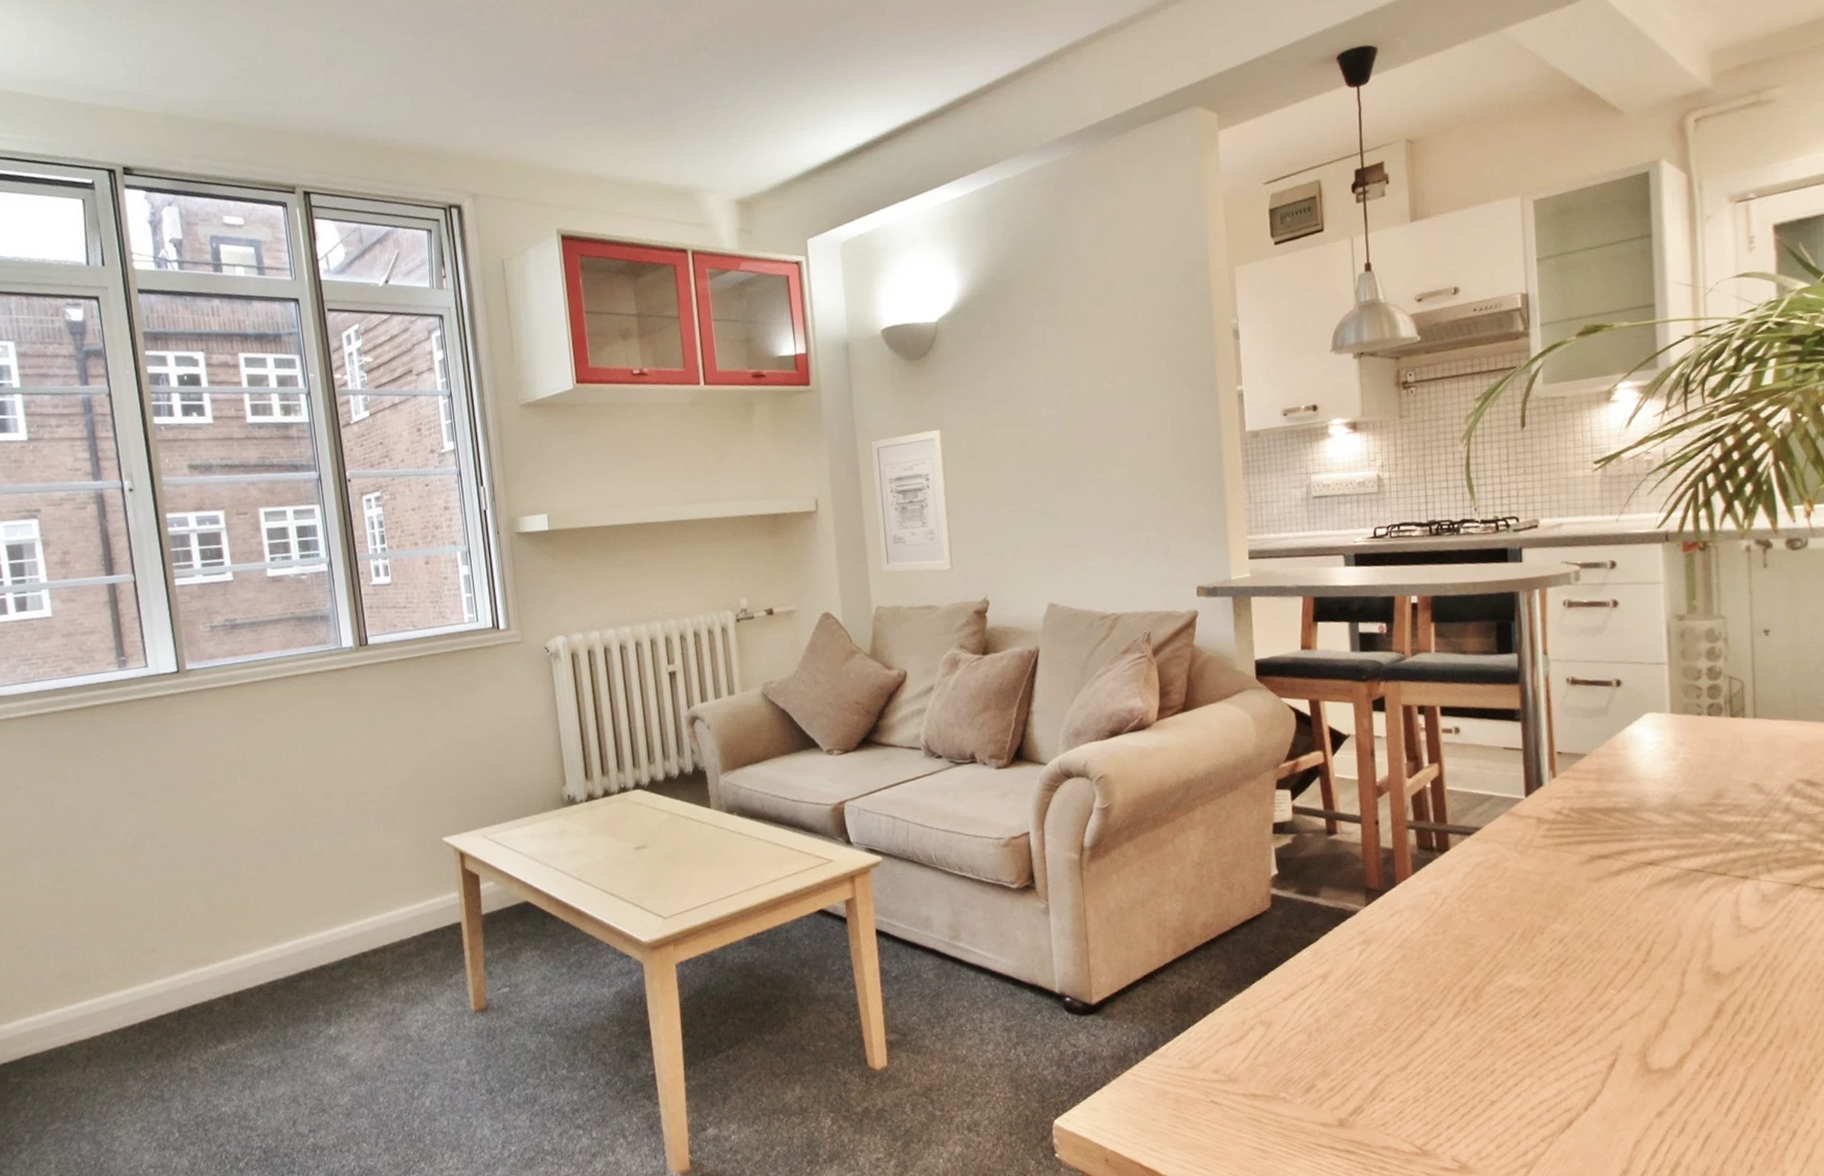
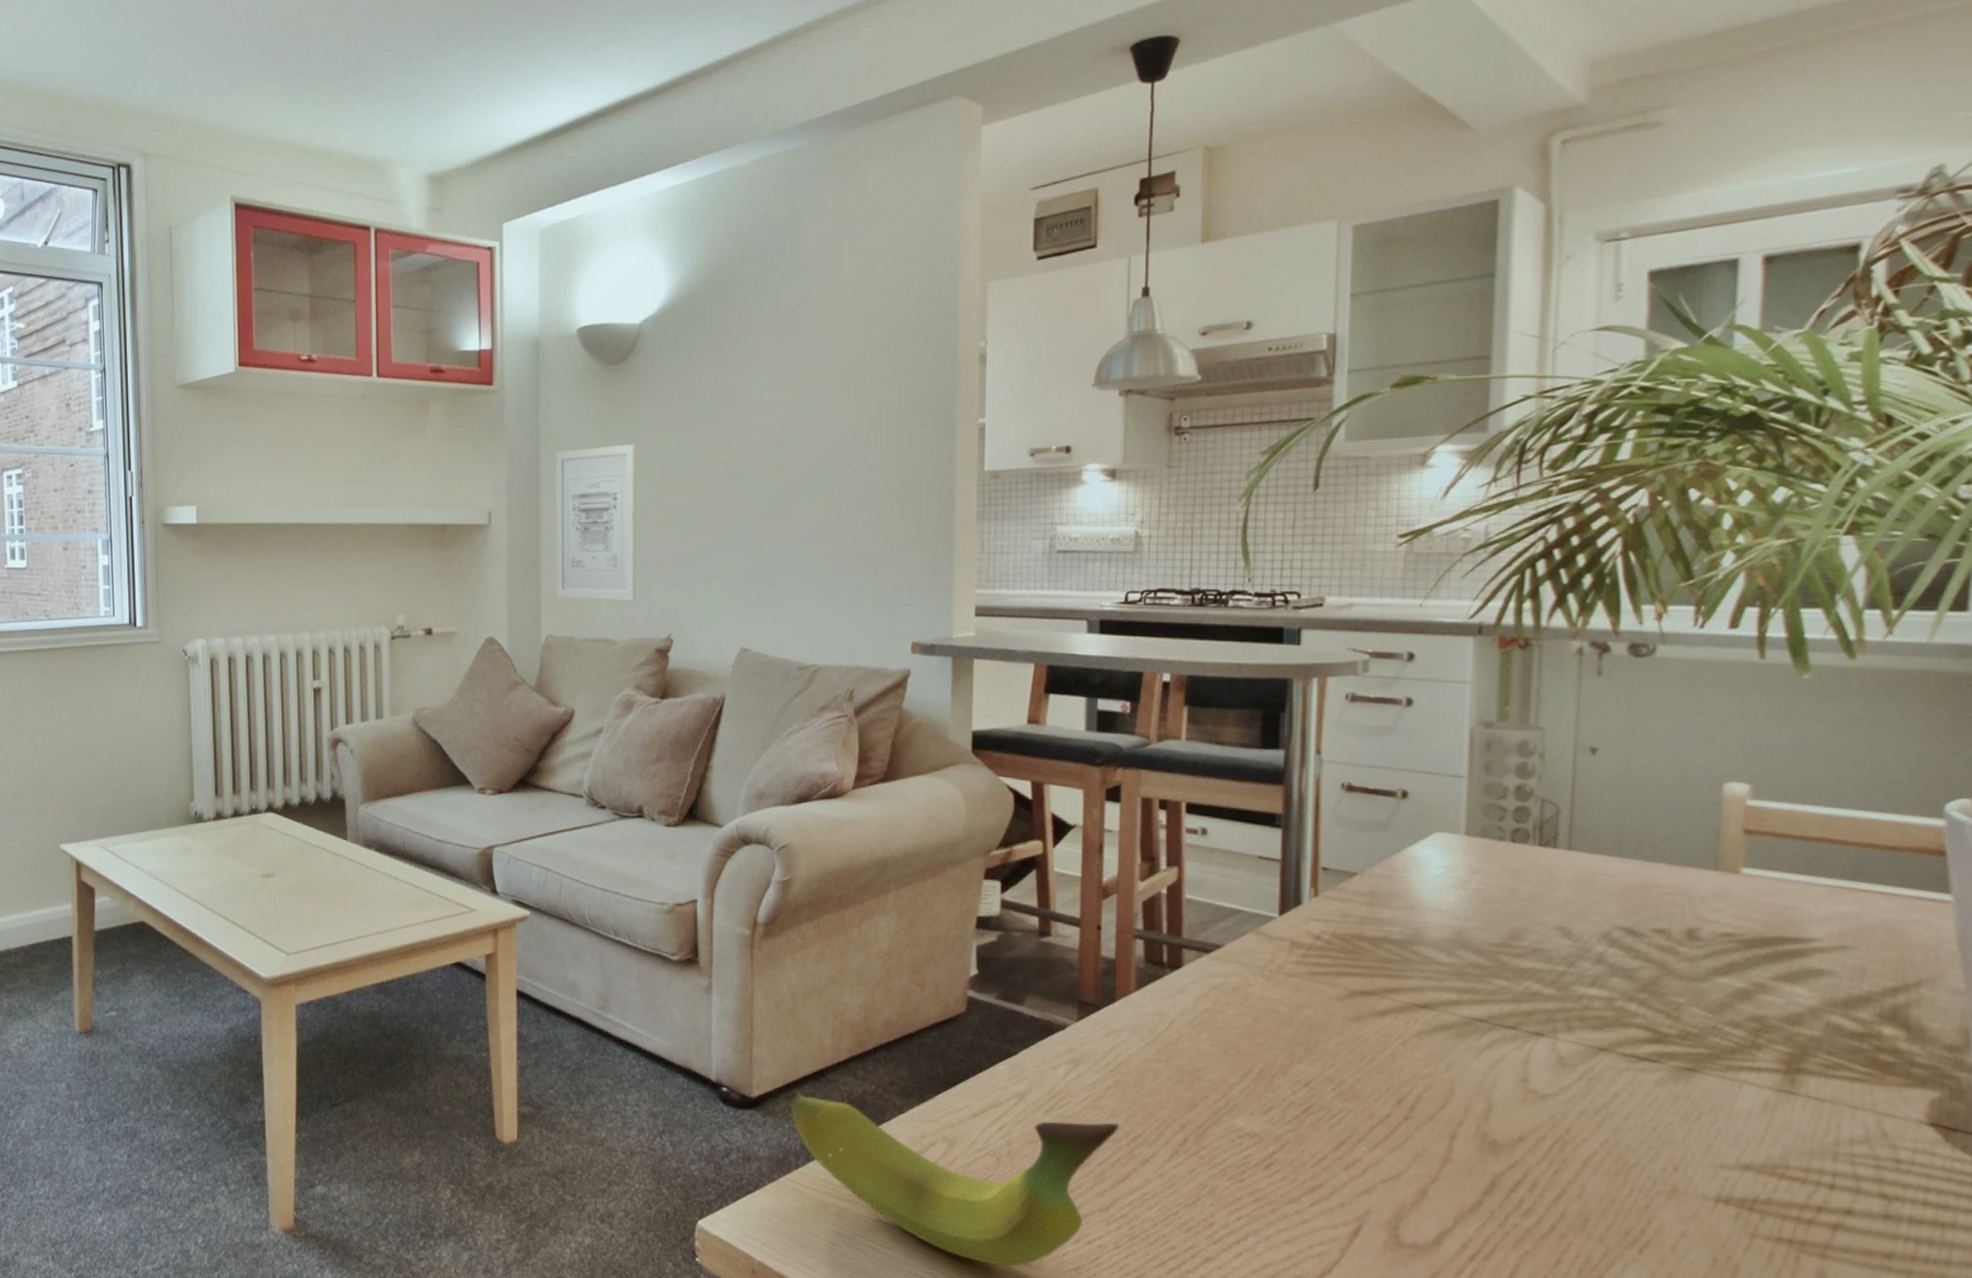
fruit: none [1124,992,1410,1130] -> present [788,1089,1120,1267]

